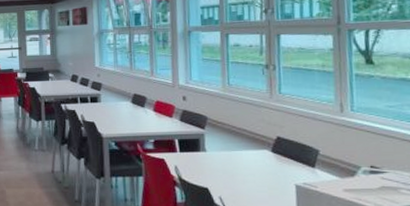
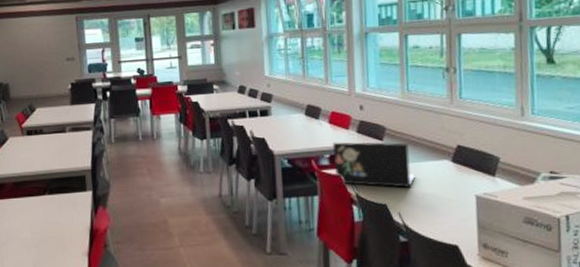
laptop: none [156,128,237,174] -> present [332,142,416,188]

